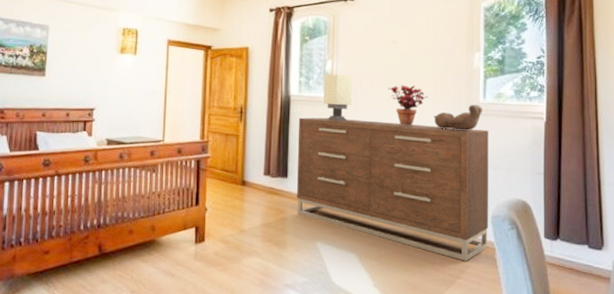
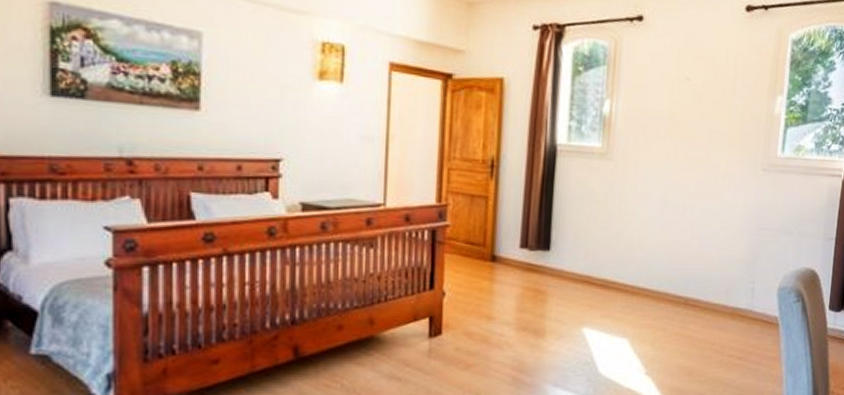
dresser: present [297,117,489,261] -> none [561,173,784,340]
table lamp: present [323,74,352,122] -> none [598,117,635,179]
potted plant: present [388,85,428,127] -> none [676,133,722,186]
teddy bear: present [433,105,483,132] -> none [726,159,780,191]

